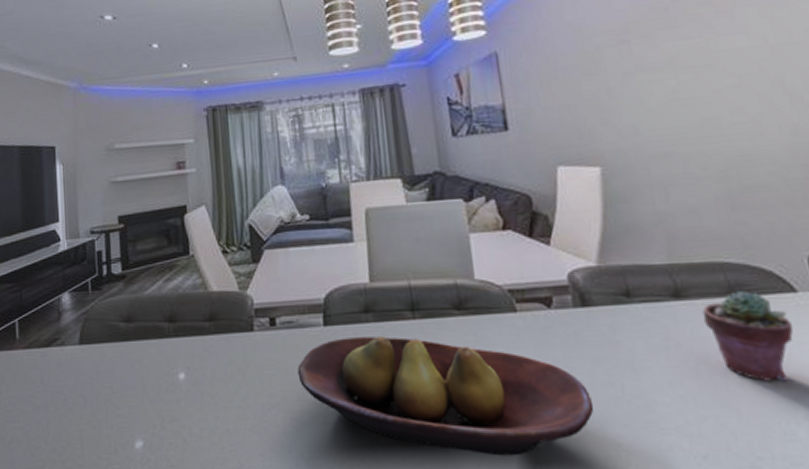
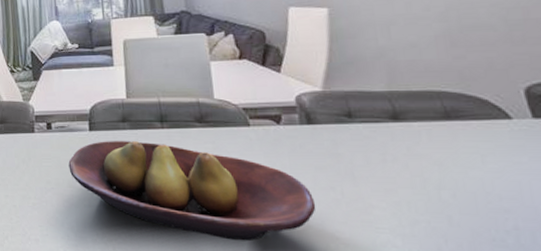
potted succulent: present [702,291,794,382] -> none [418,116,507,195]

